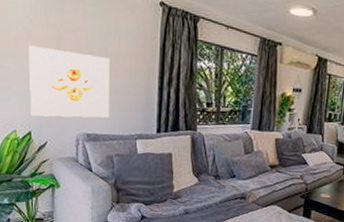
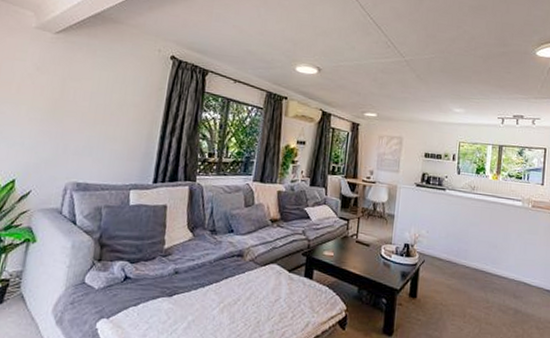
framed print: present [28,45,110,118] -> none [18,91,114,167]

